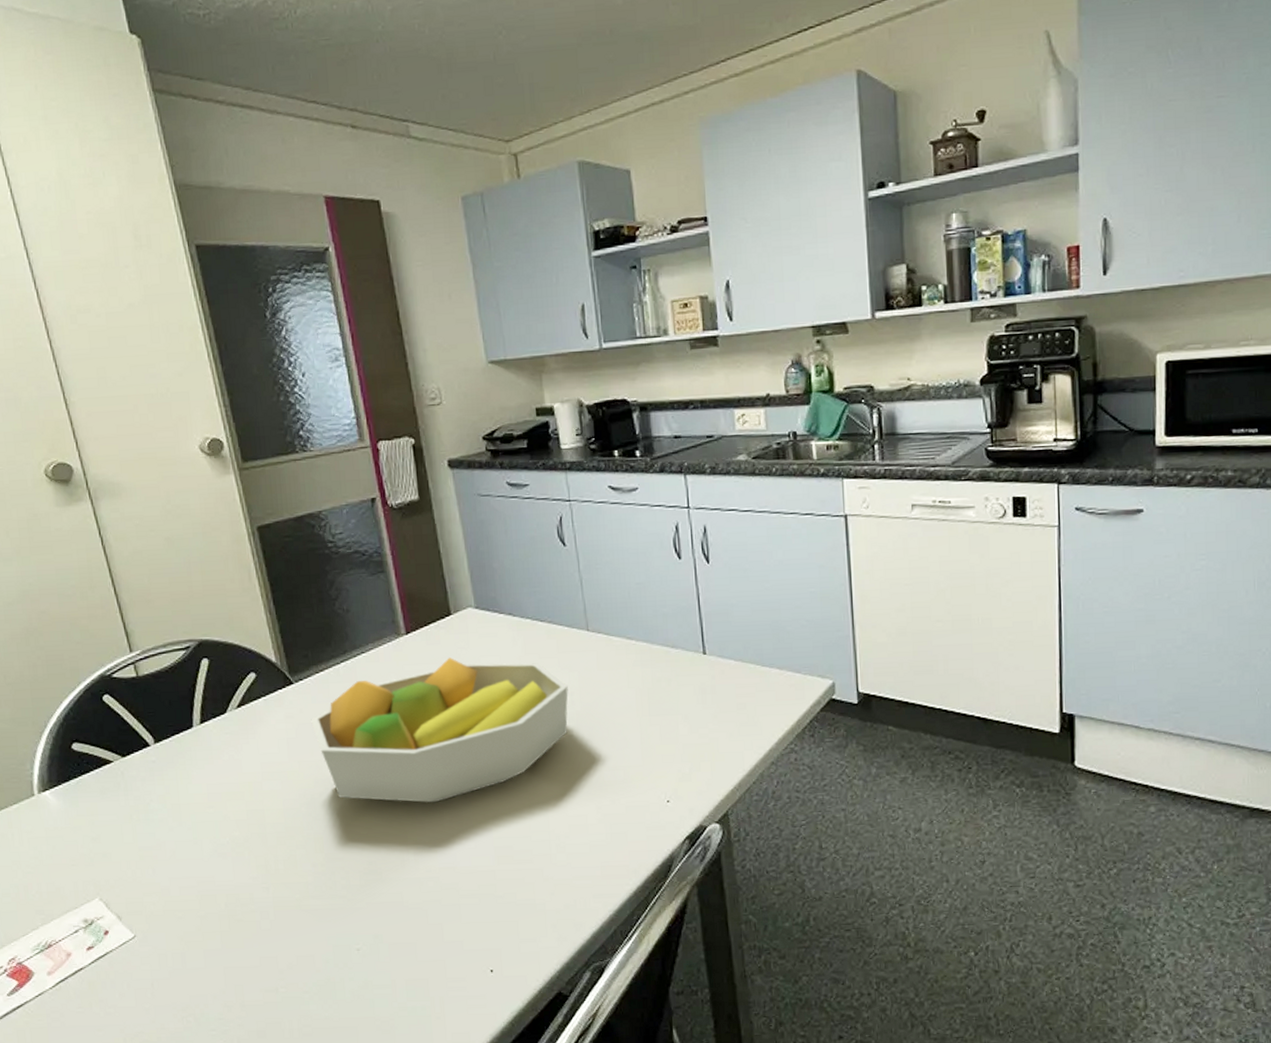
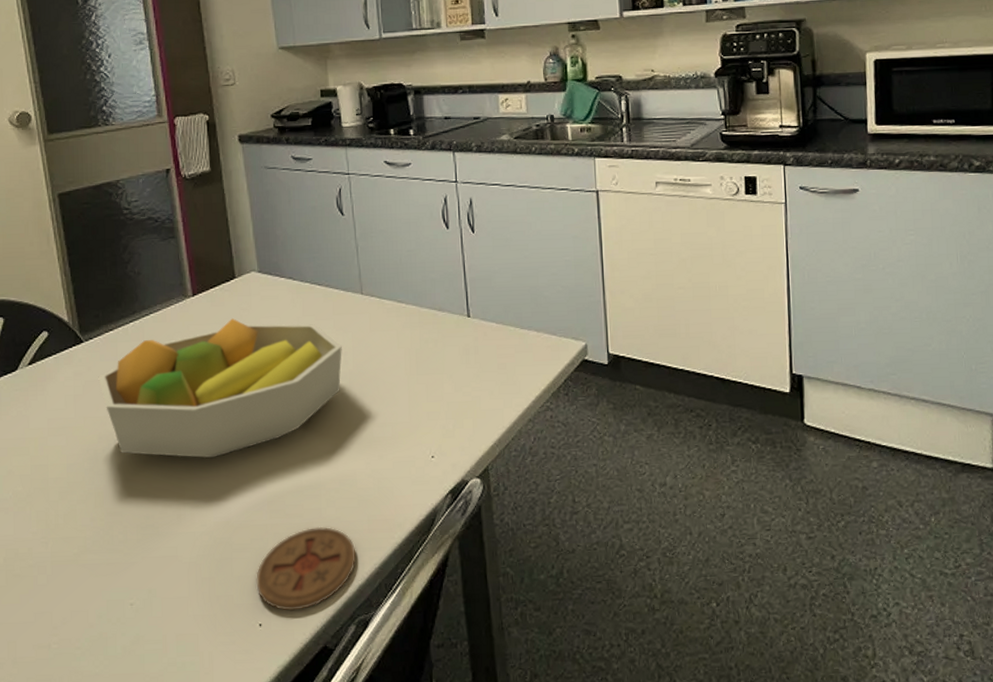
coaster: none [485,872,590,957] -> present [256,526,357,611]

